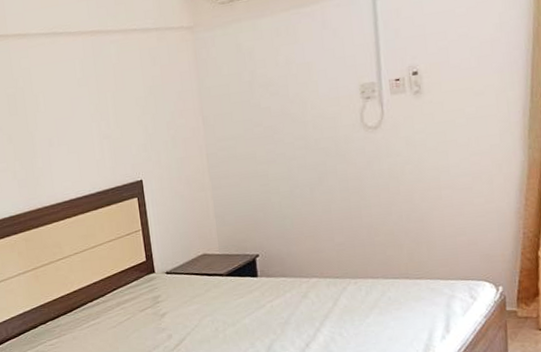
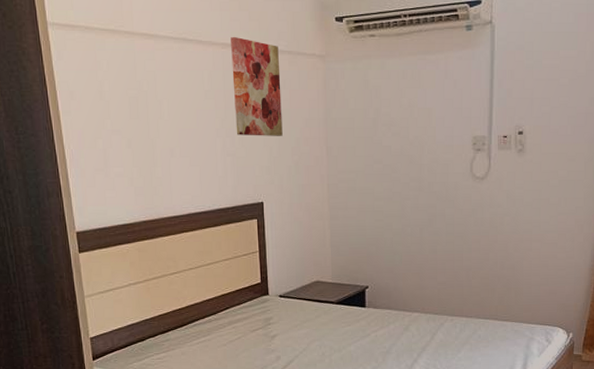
wall art: none [98,23,157,118] -> present [231,37,283,136]

